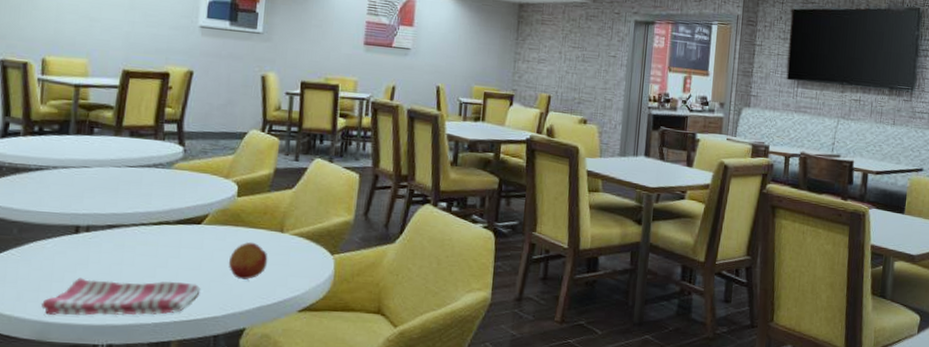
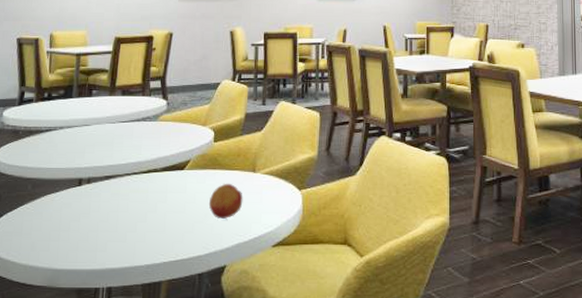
dish towel: present [40,277,201,316] -> none [50,224,186,263]

